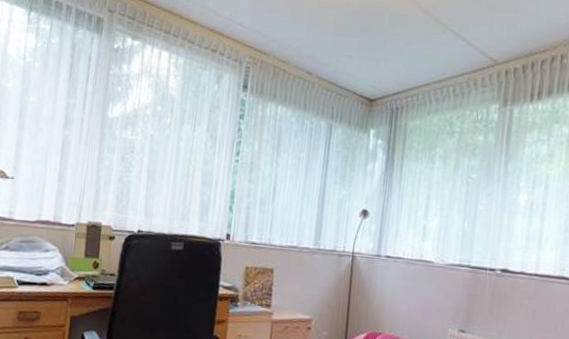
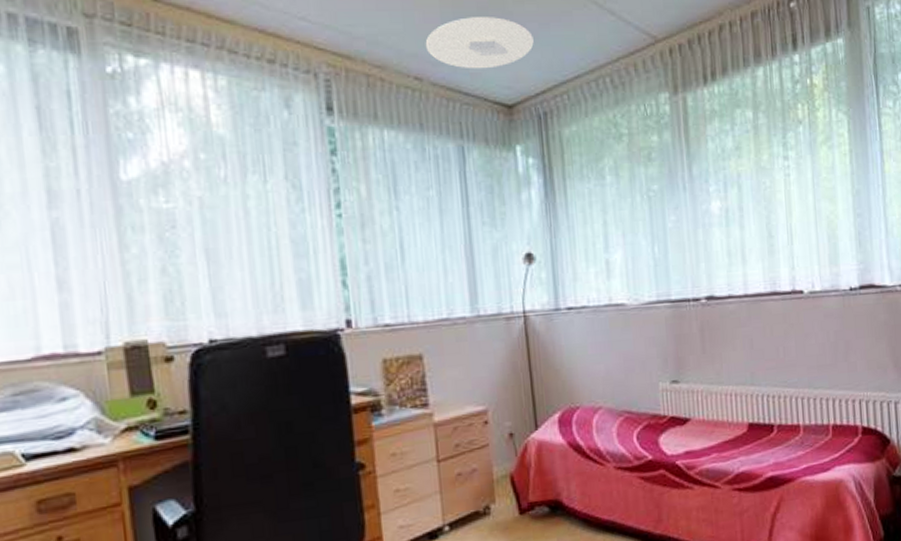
ceiling light: none [319,33,399,72] -> present [425,17,534,69]

